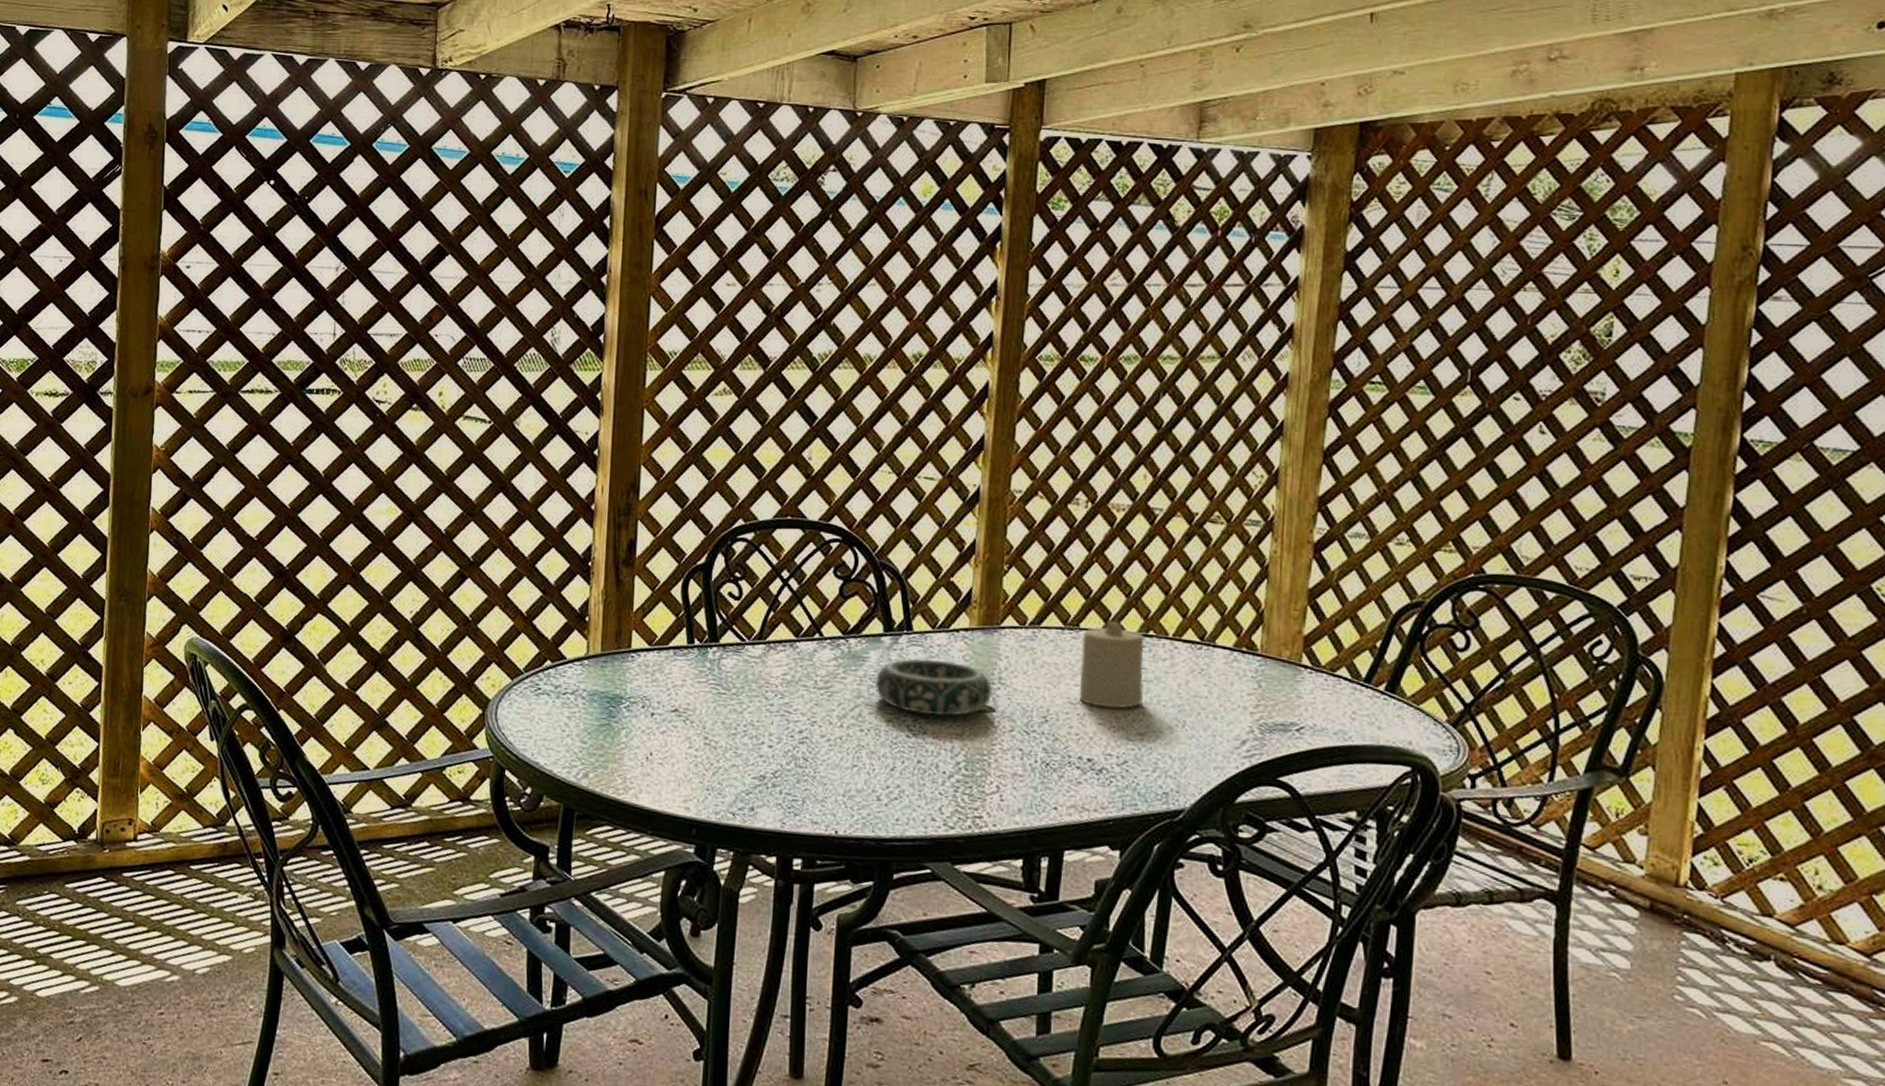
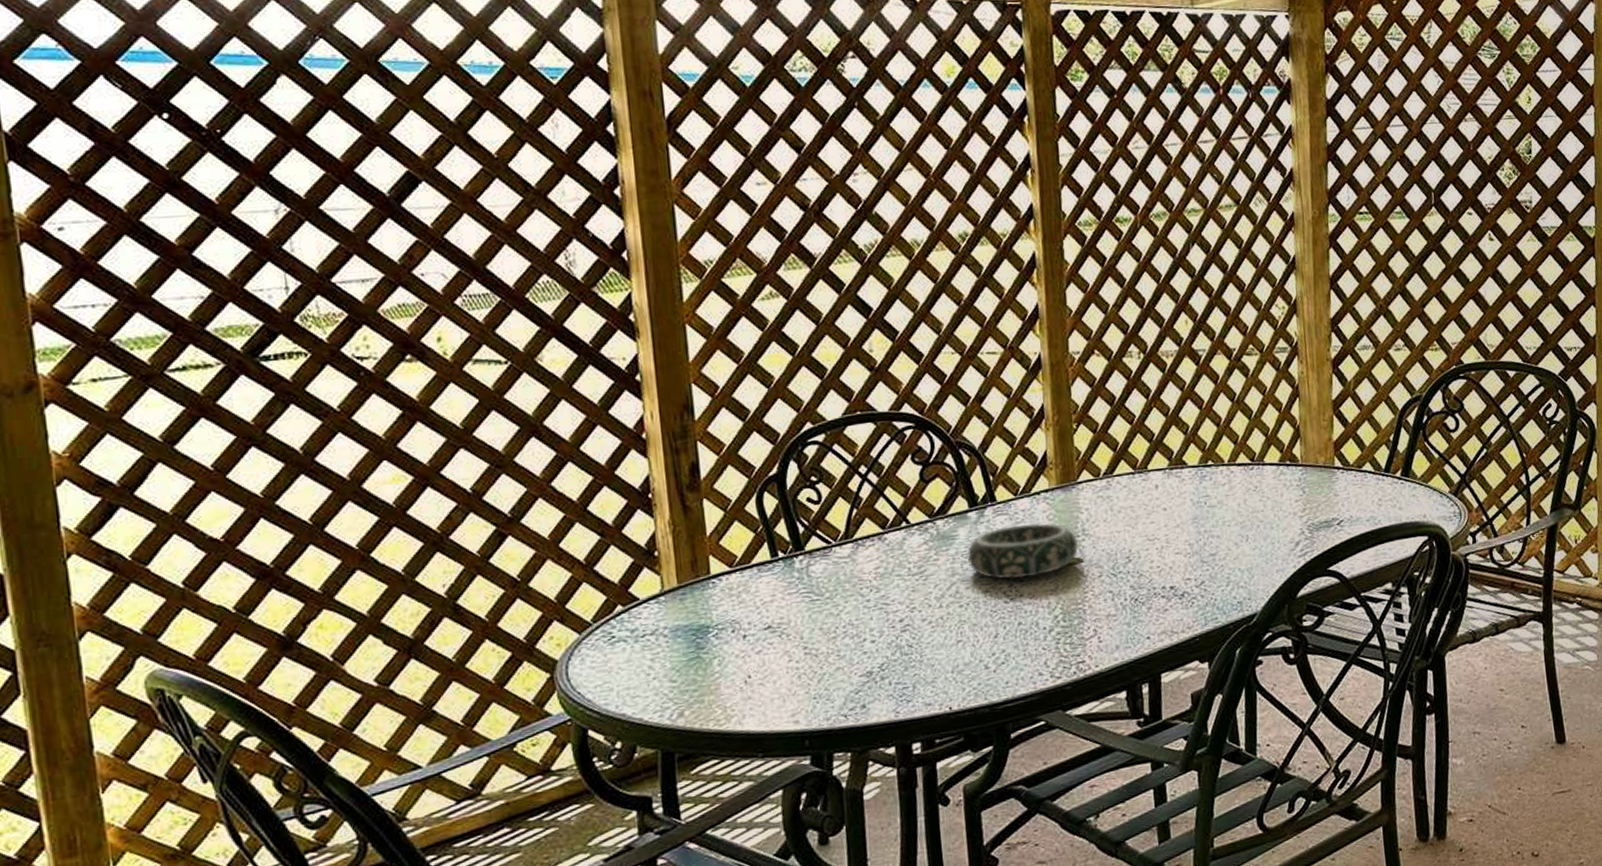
candle: present [1080,620,1145,708] -> none [1151,458,1210,539]

